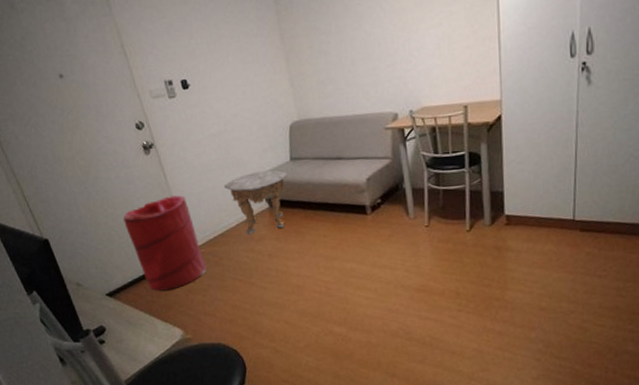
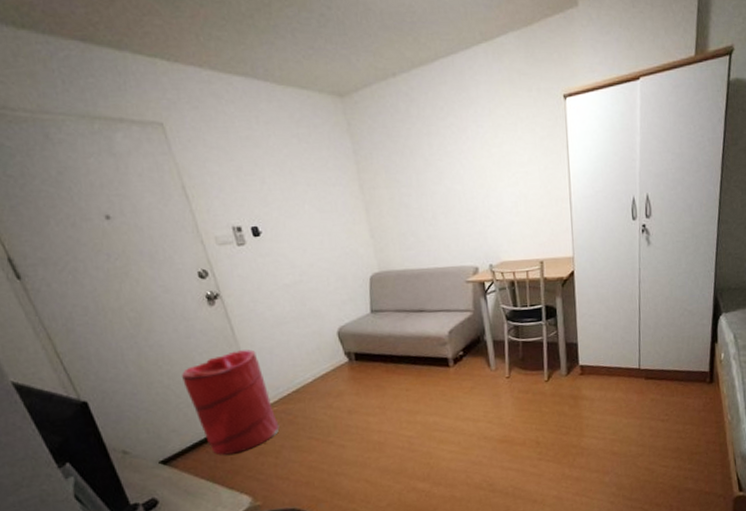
side table: present [223,170,289,234] -> none [298,322,369,390]

